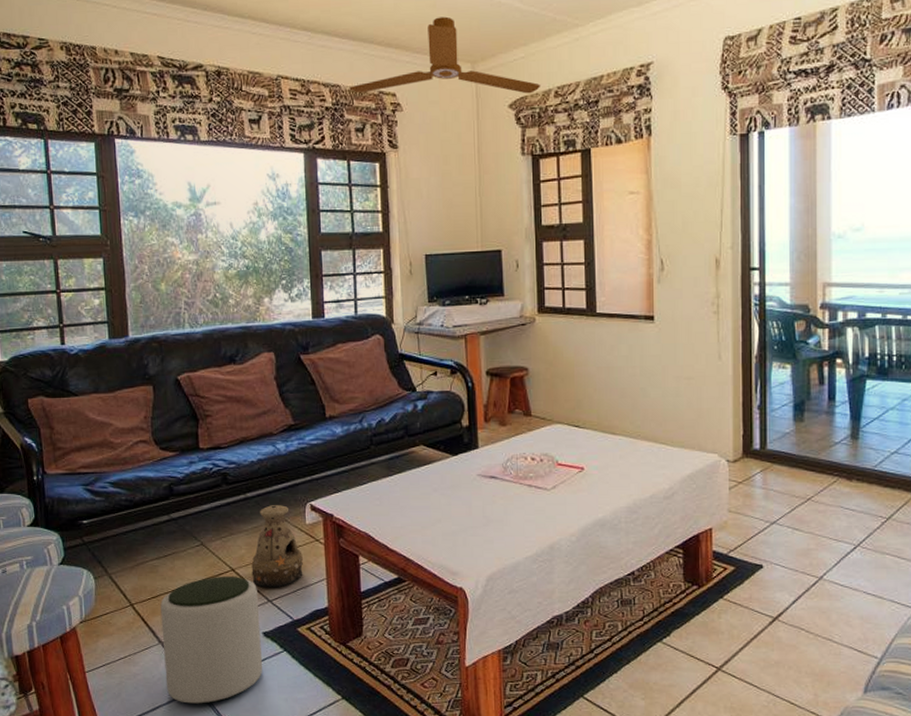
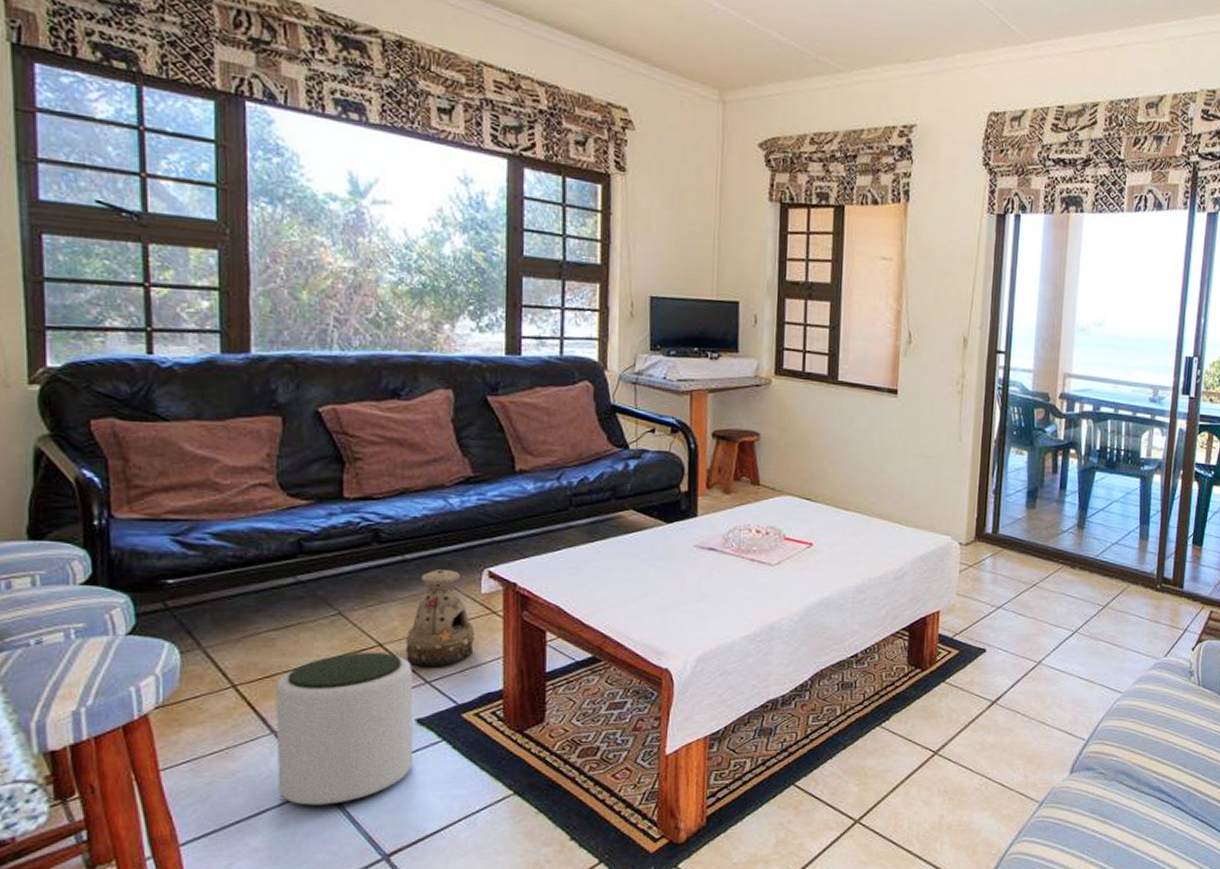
ceiling fan: present [349,16,541,94] -> none [570,31,796,136]

